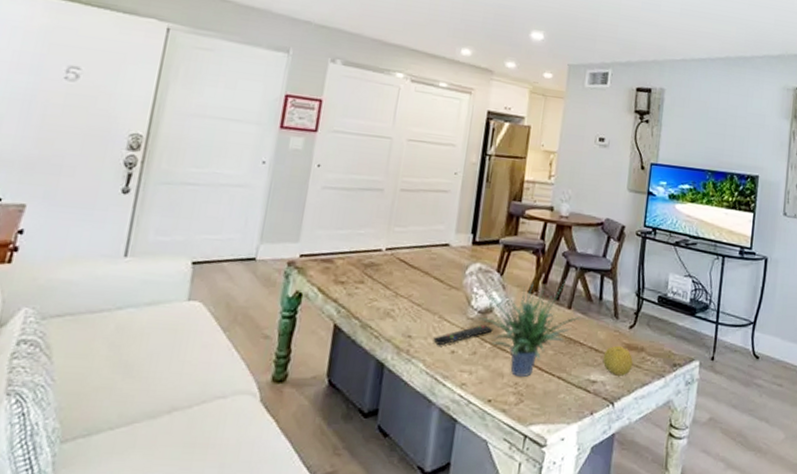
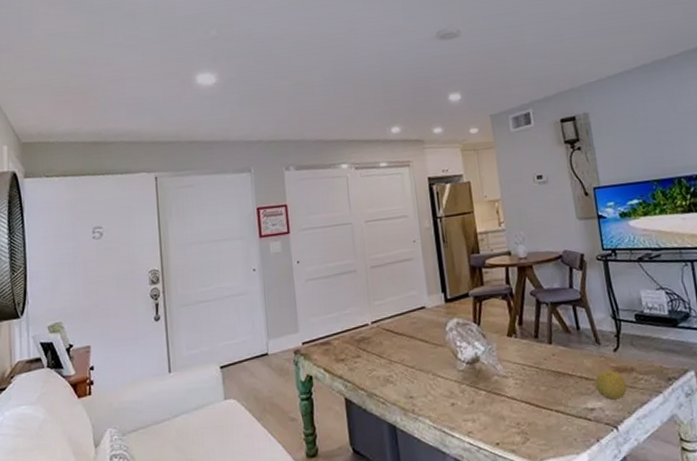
remote control: present [433,325,493,345] -> none [432,374,484,400]
potted plant: present [479,280,581,377] -> none [468,318,564,417]

